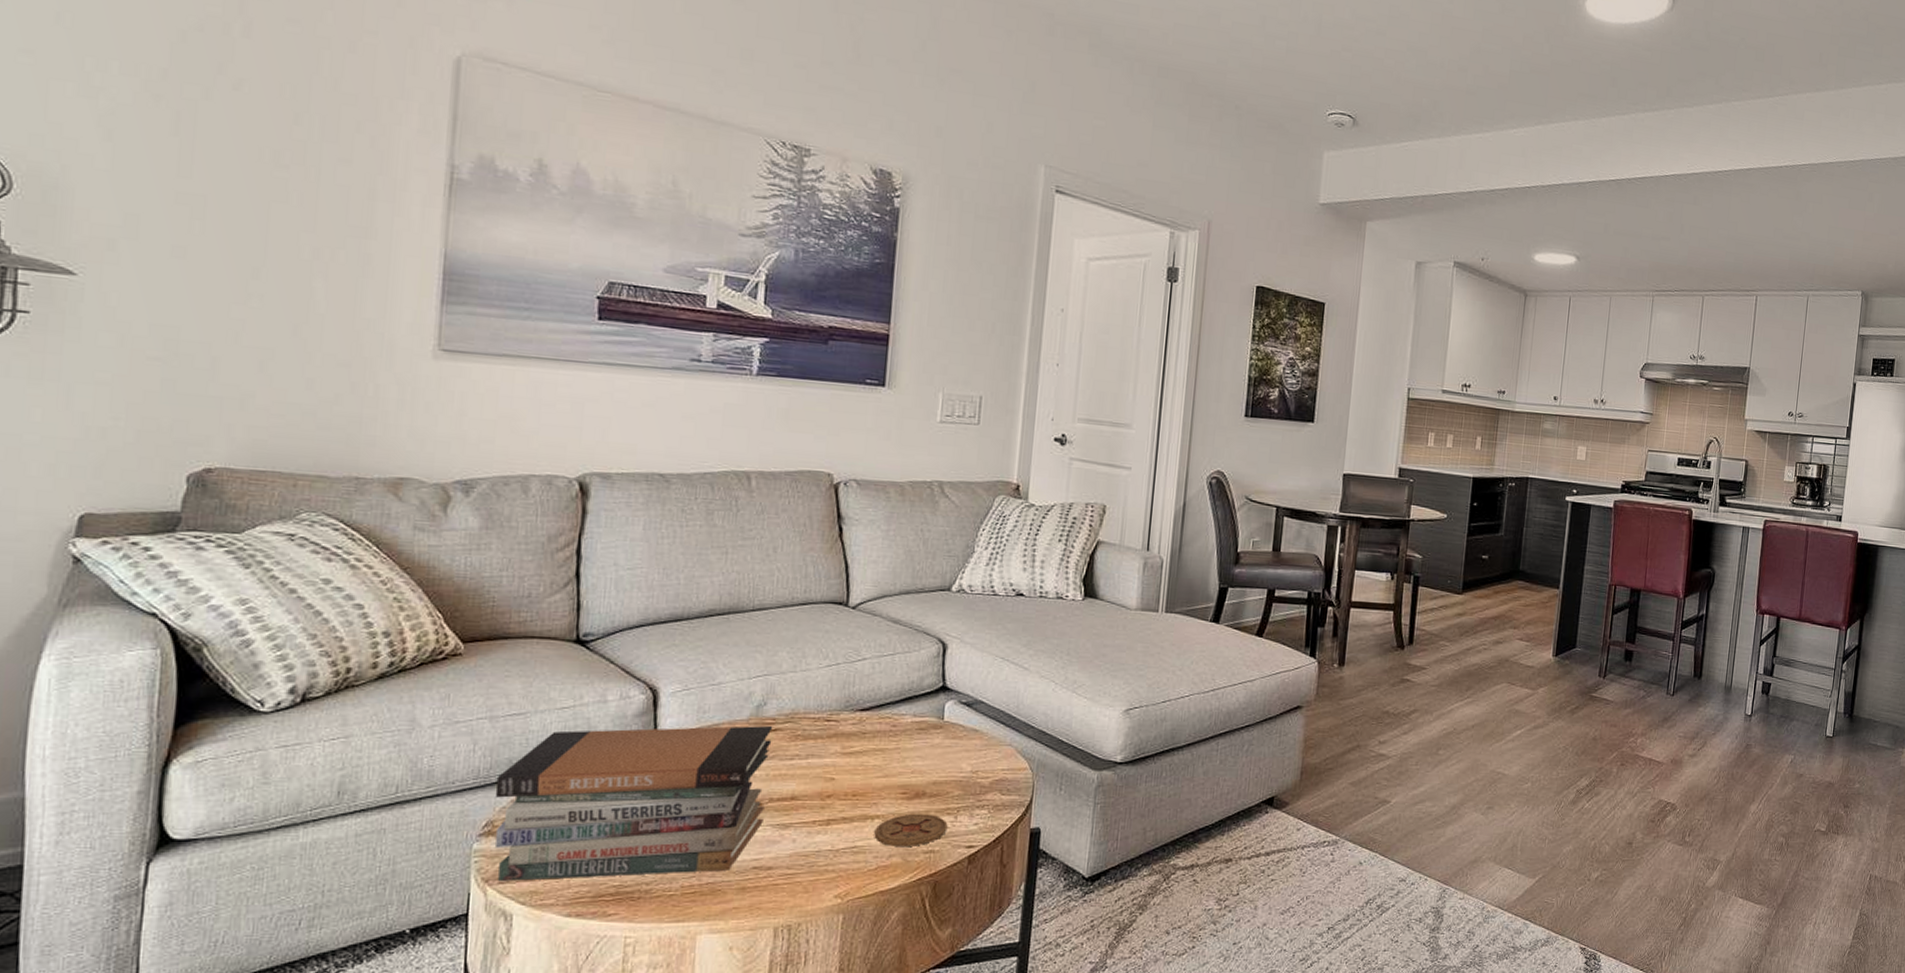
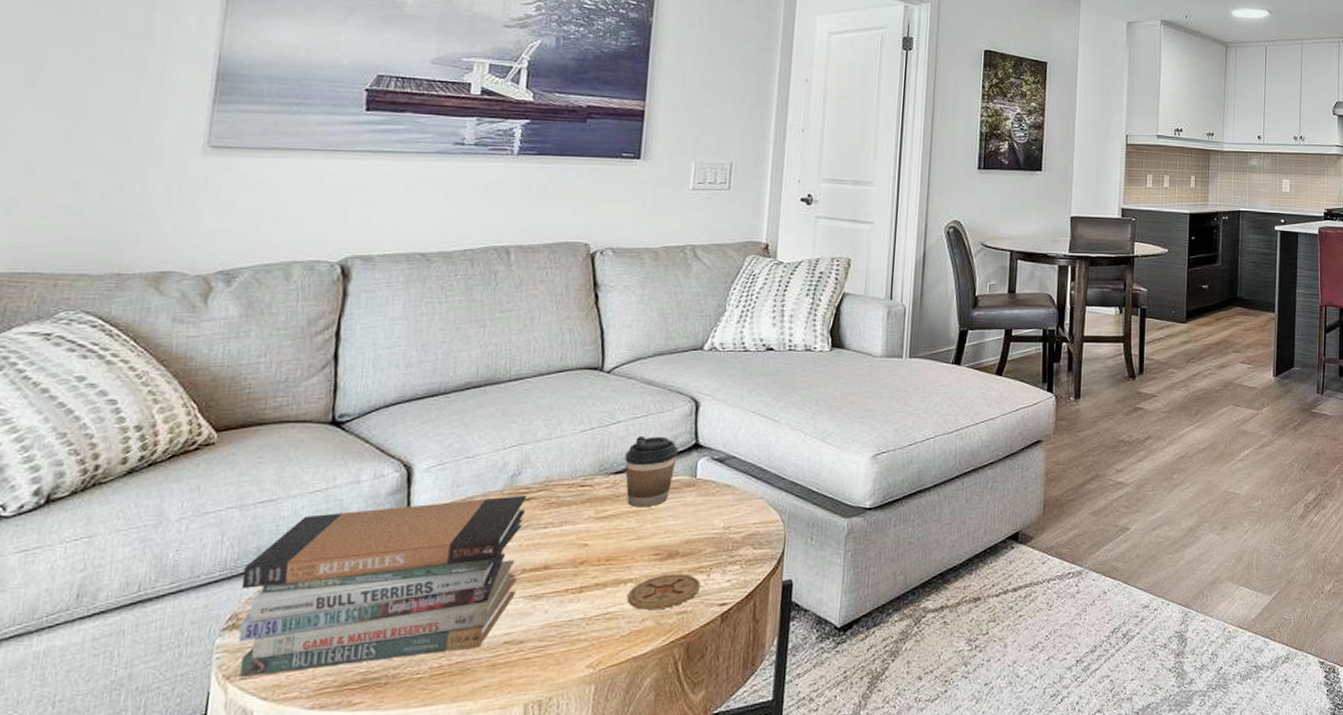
coffee cup: none [871,674,925,747] -> present [624,435,678,508]

